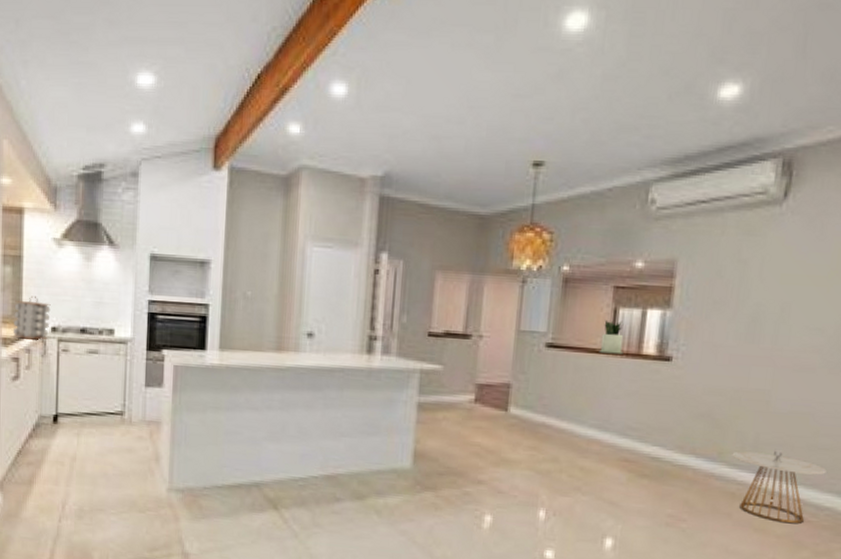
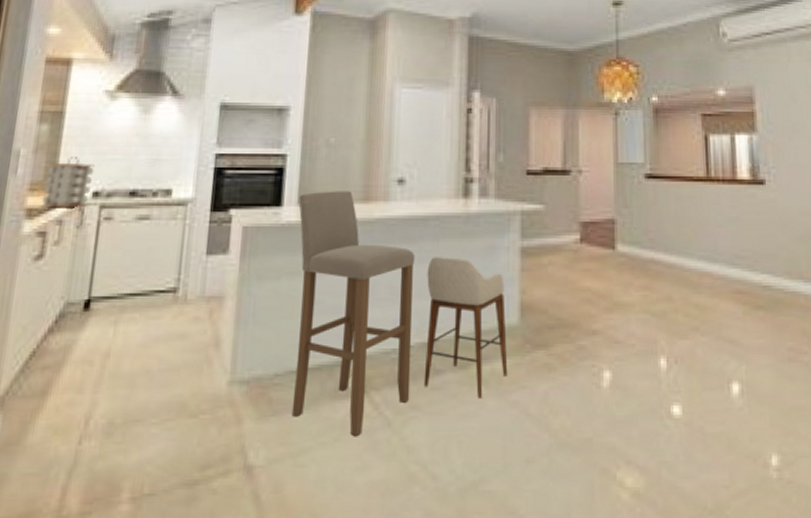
bar stool: none [217,339,321,542] -> present [291,191,415,437]
bar stool: none [325,404,401,525] -> present [423,257,508,399]
planter: present [598,319,624,355] -> none [696,147,720,182]

